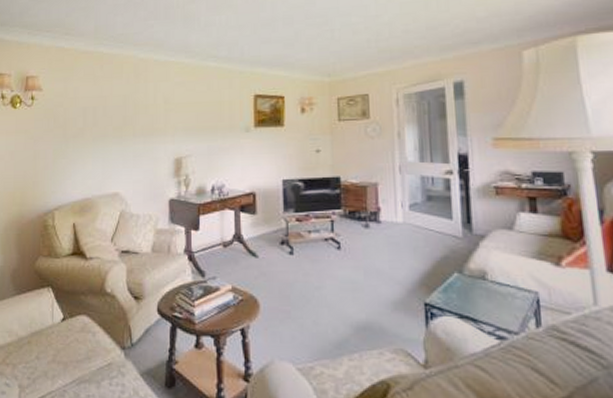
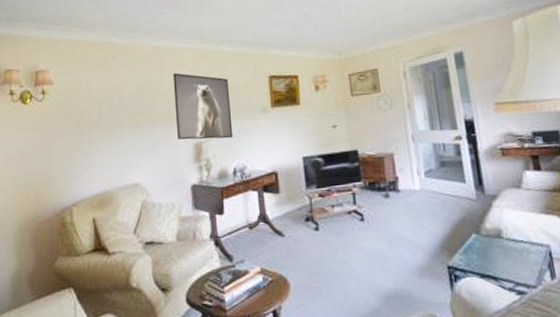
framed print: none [158,86,214,156] -> present [173,73,234,140]

